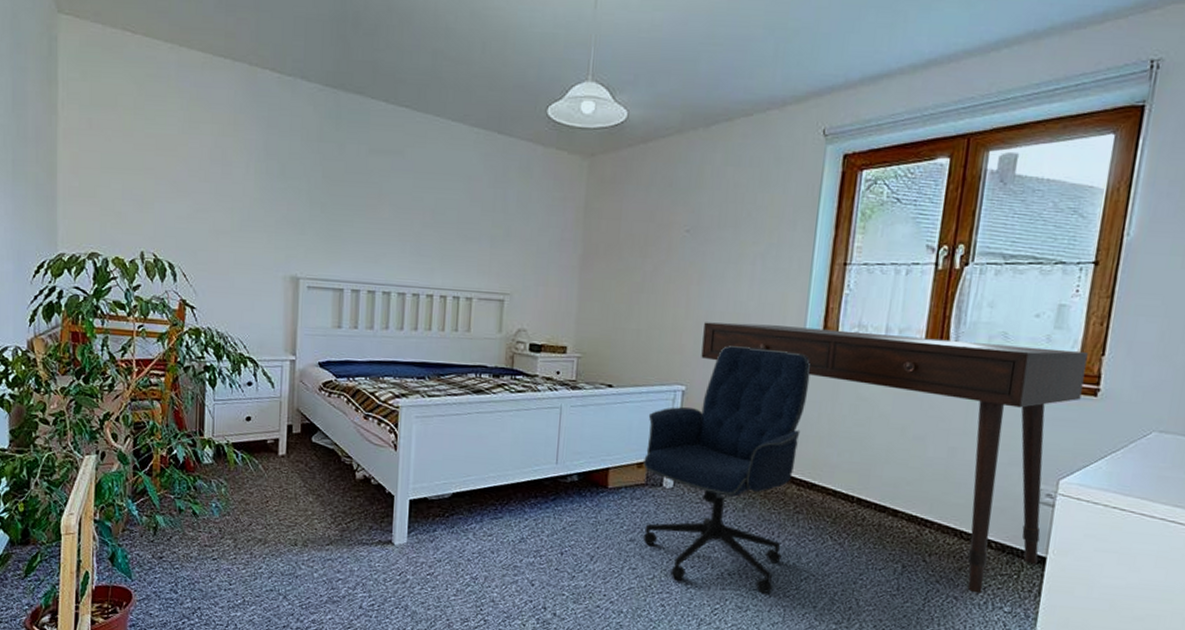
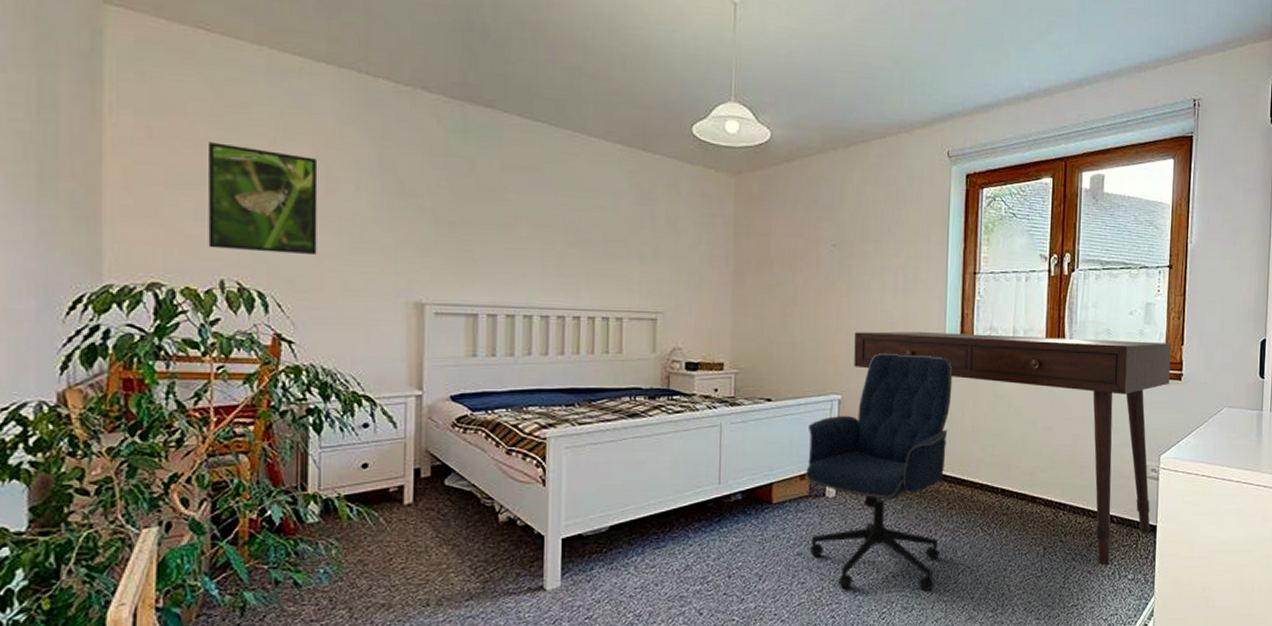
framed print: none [132,132,216,232] -> present [208,142,318,256]

